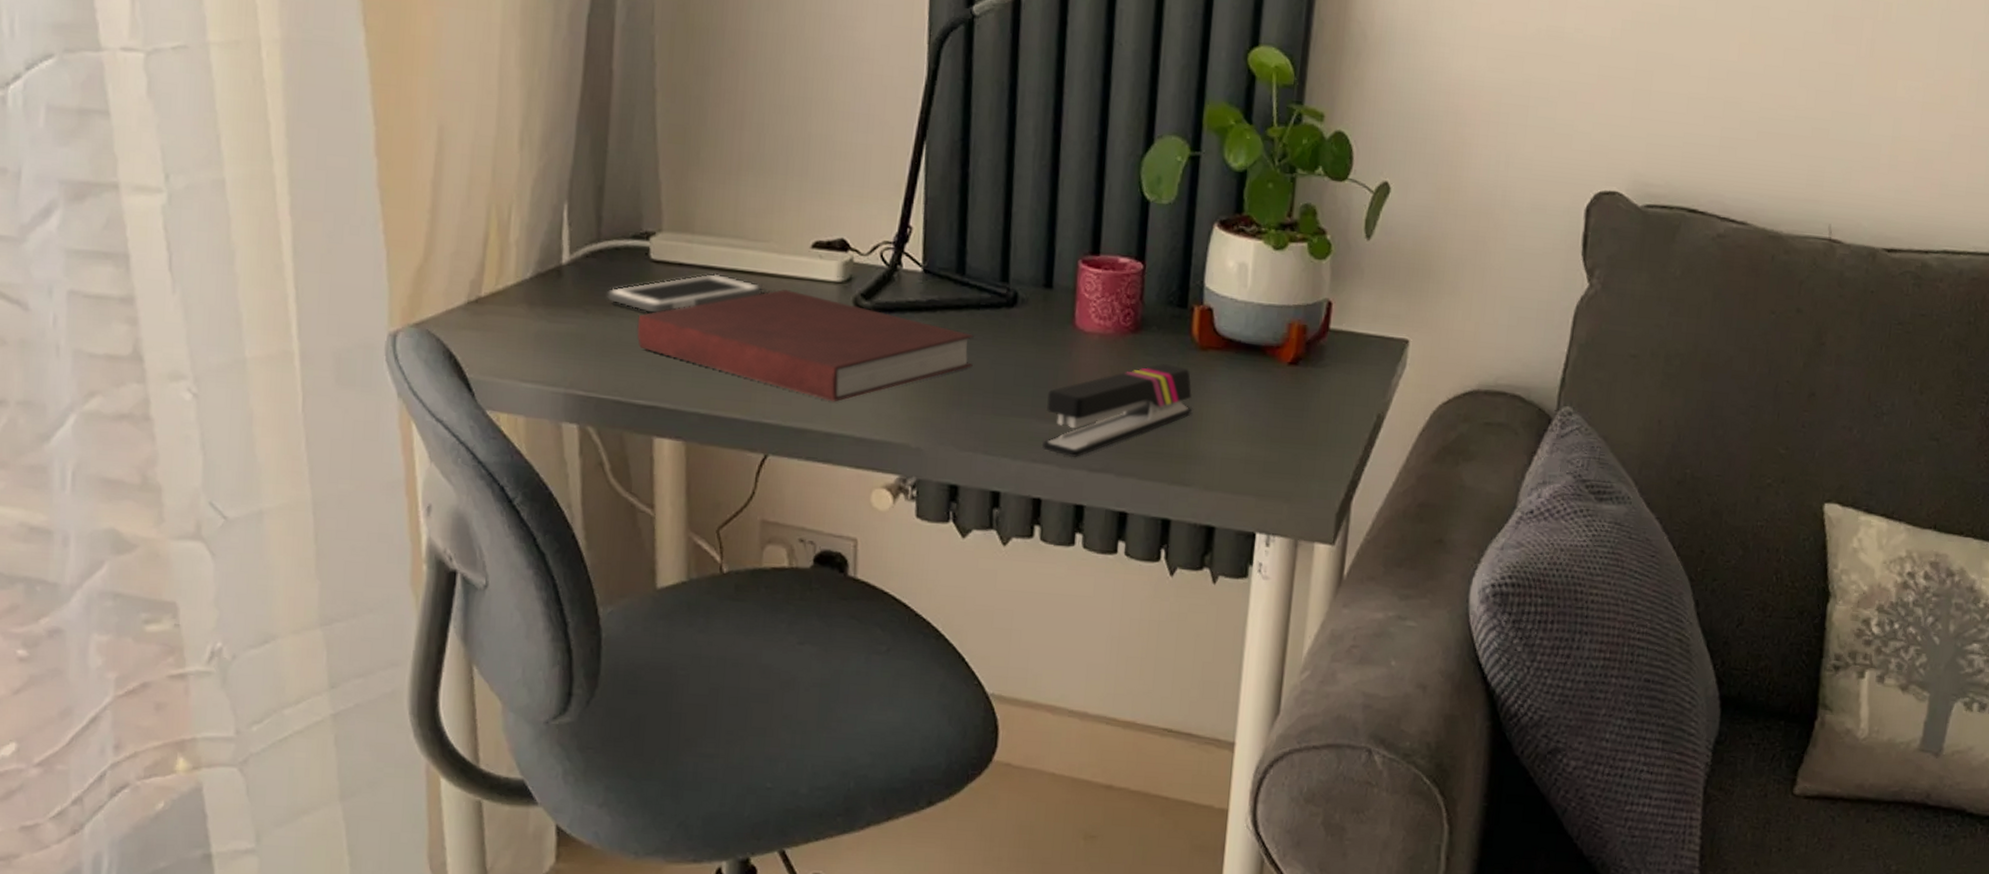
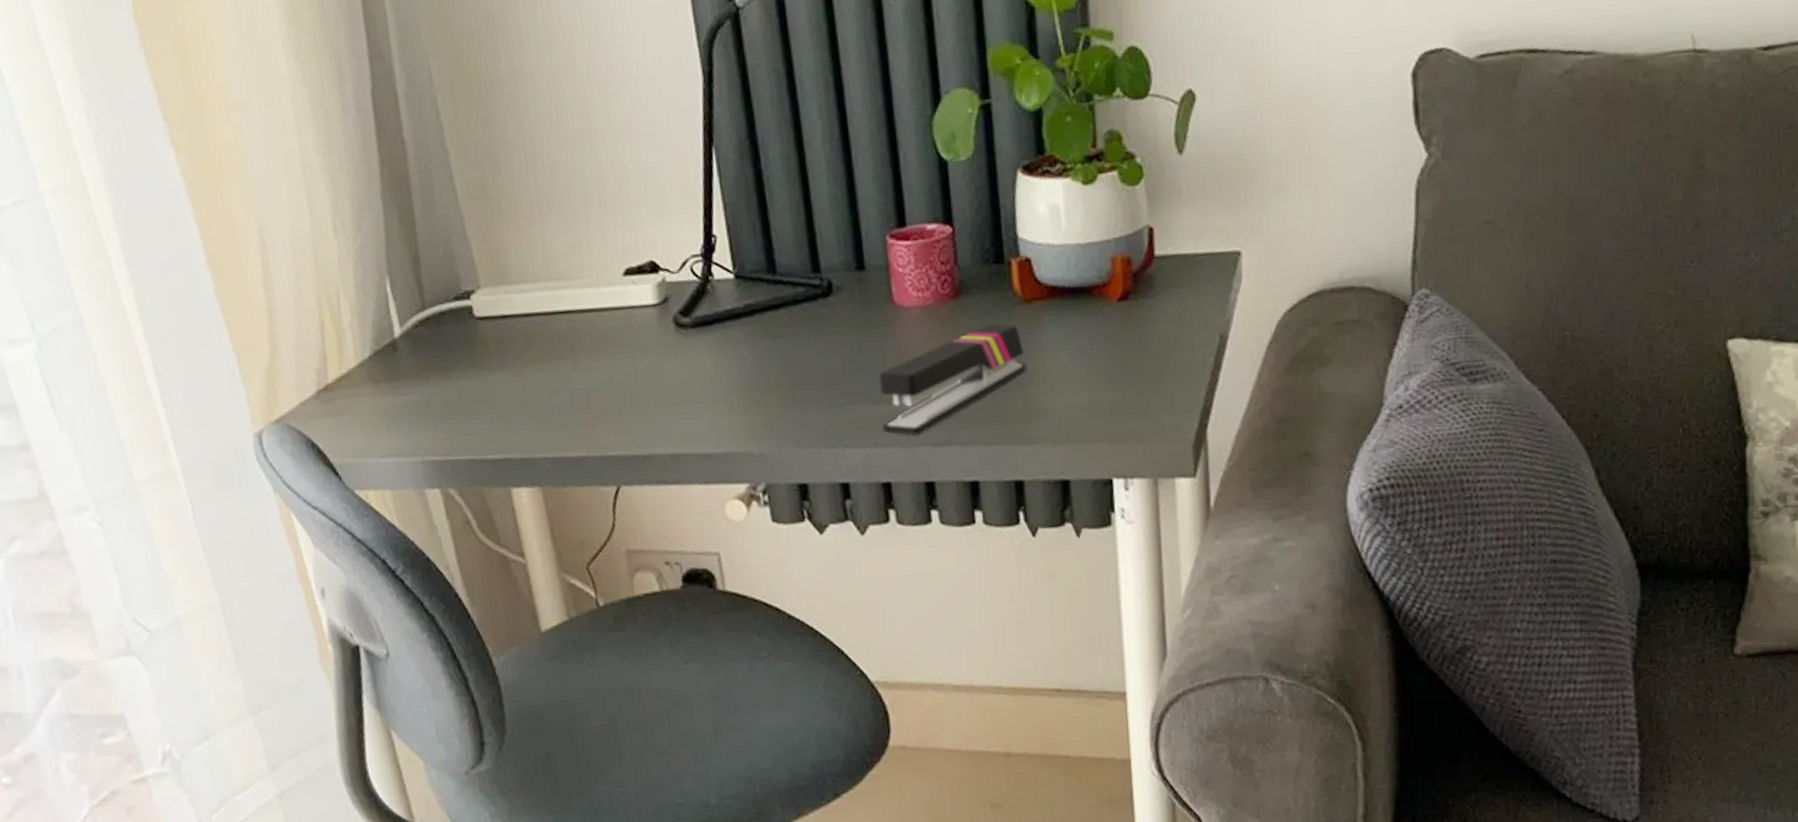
cell phone: present [607,273,763,313] -> none [441,318,586,369]
notebook: present [637,289,974,402] -> none [474,321,800,424]

